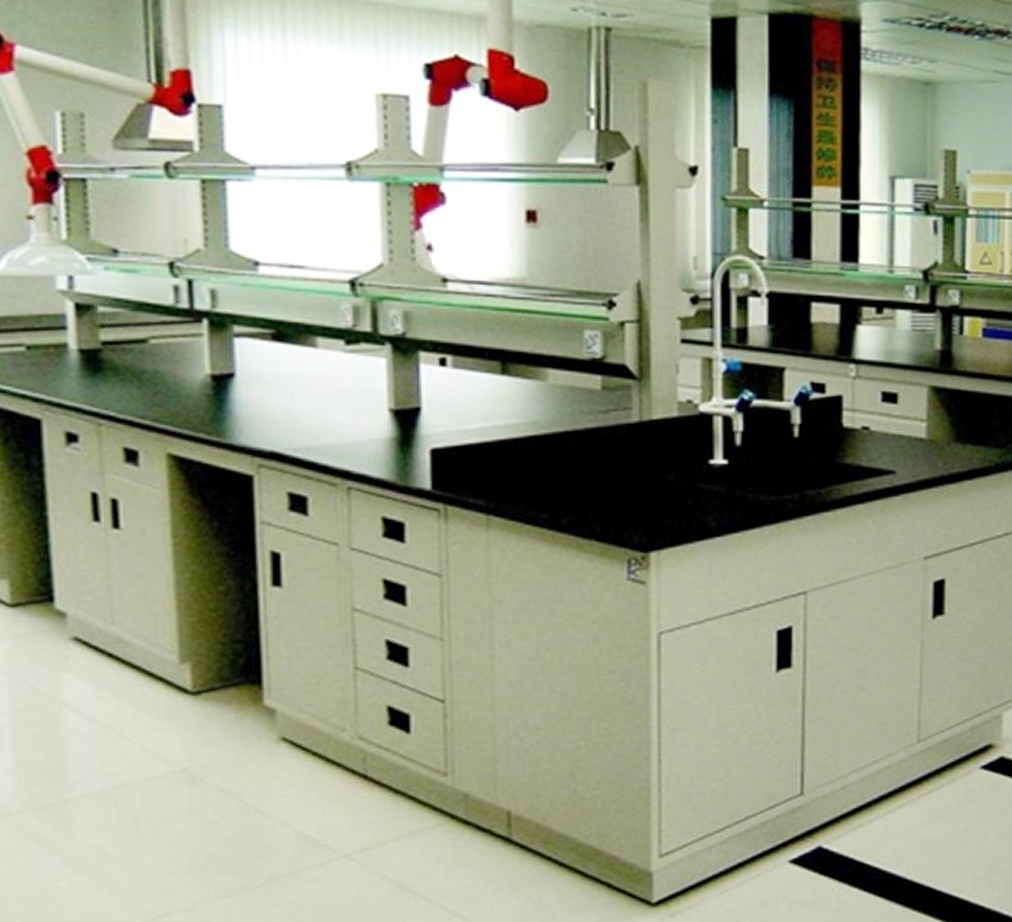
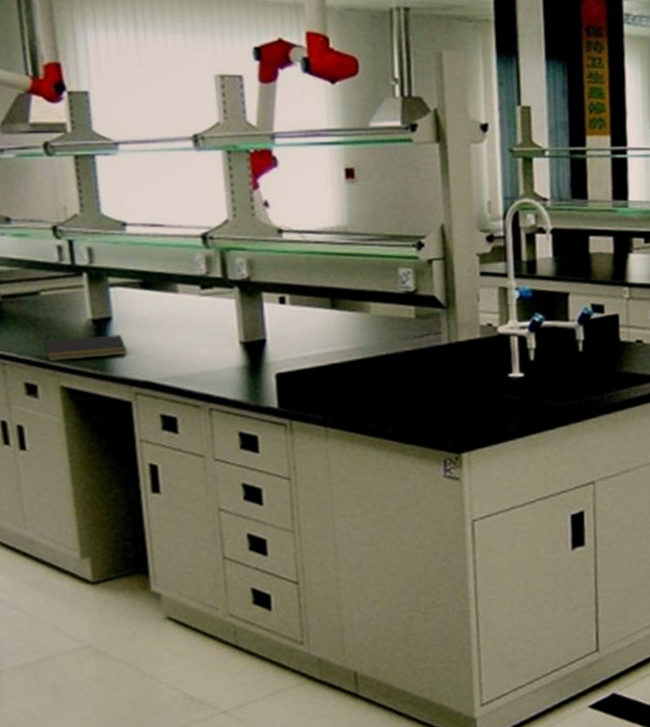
notepad: none [150,393,252,424] -> present [44,334,128,362]

